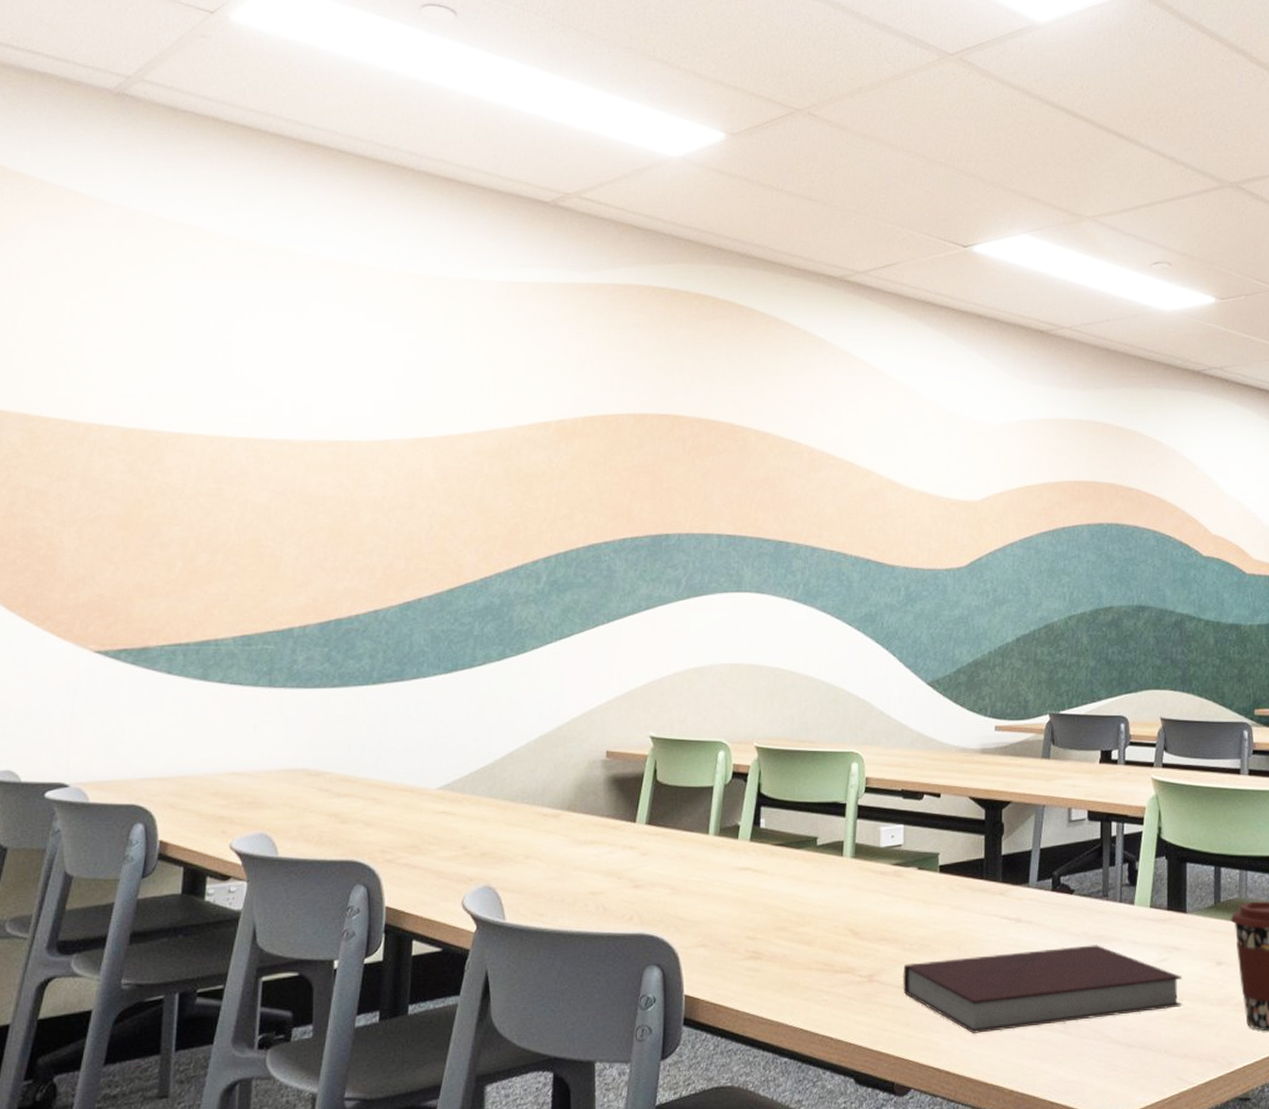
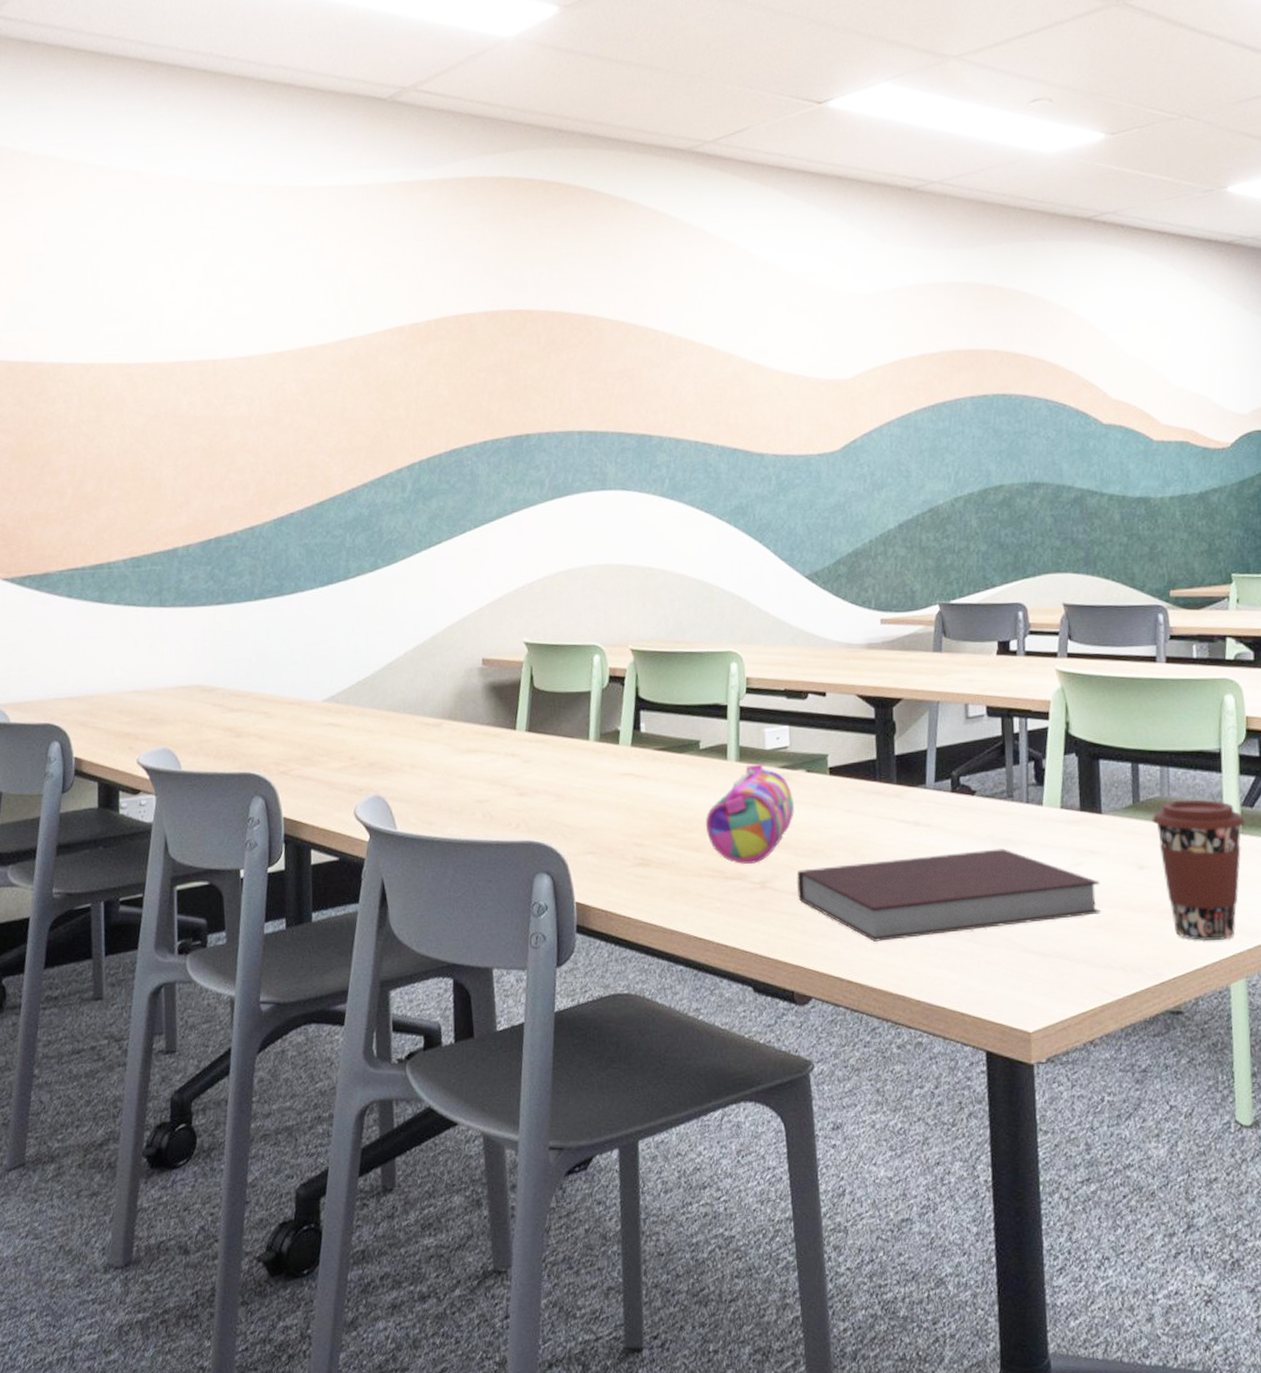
pencil case: none [818,861,905,958] -> present [705,764,795,864]

